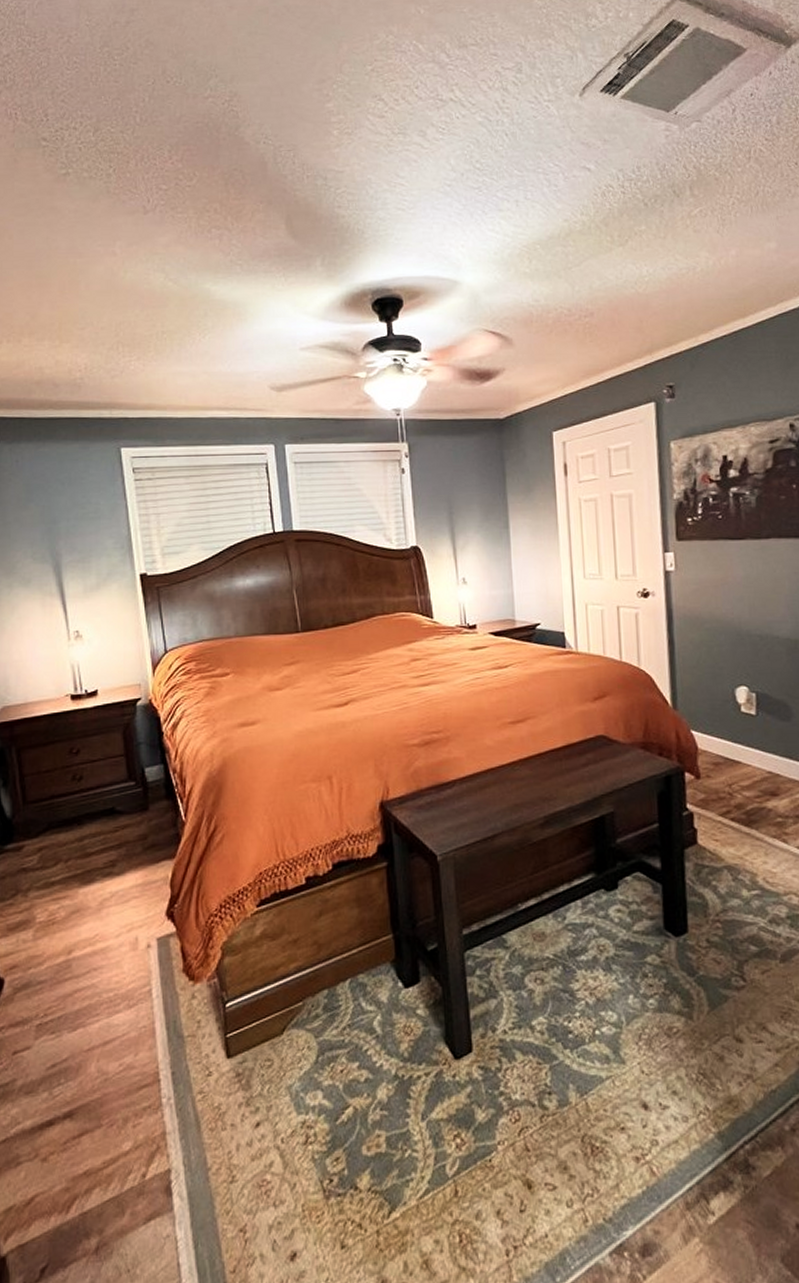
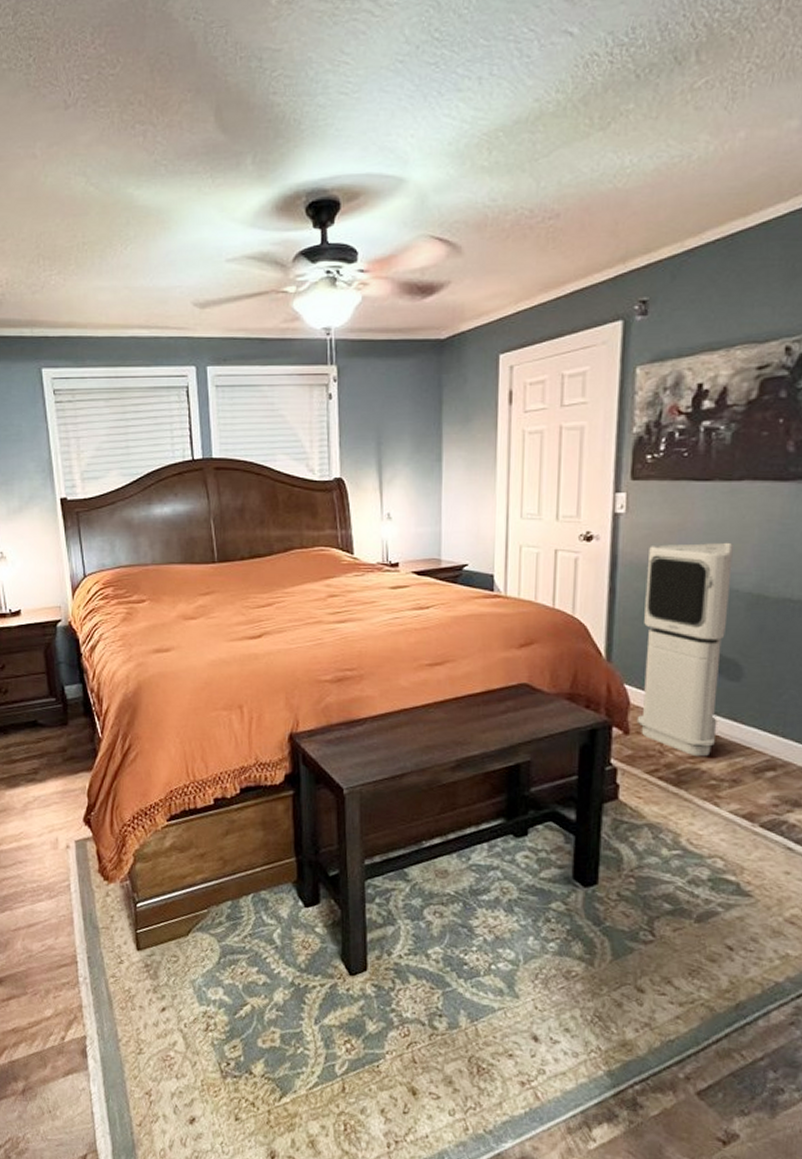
air purifier: none [699,593,777,796] -> present [636,542,733,757]

